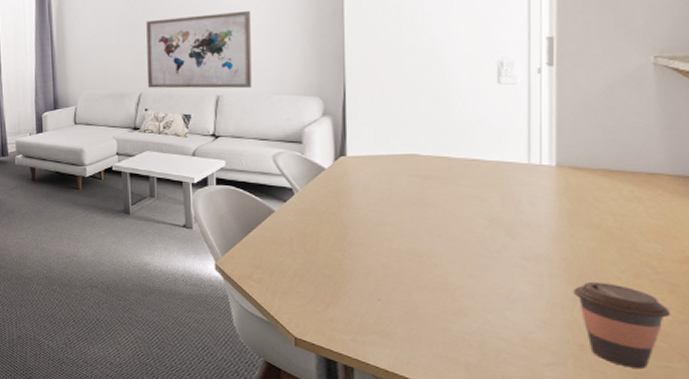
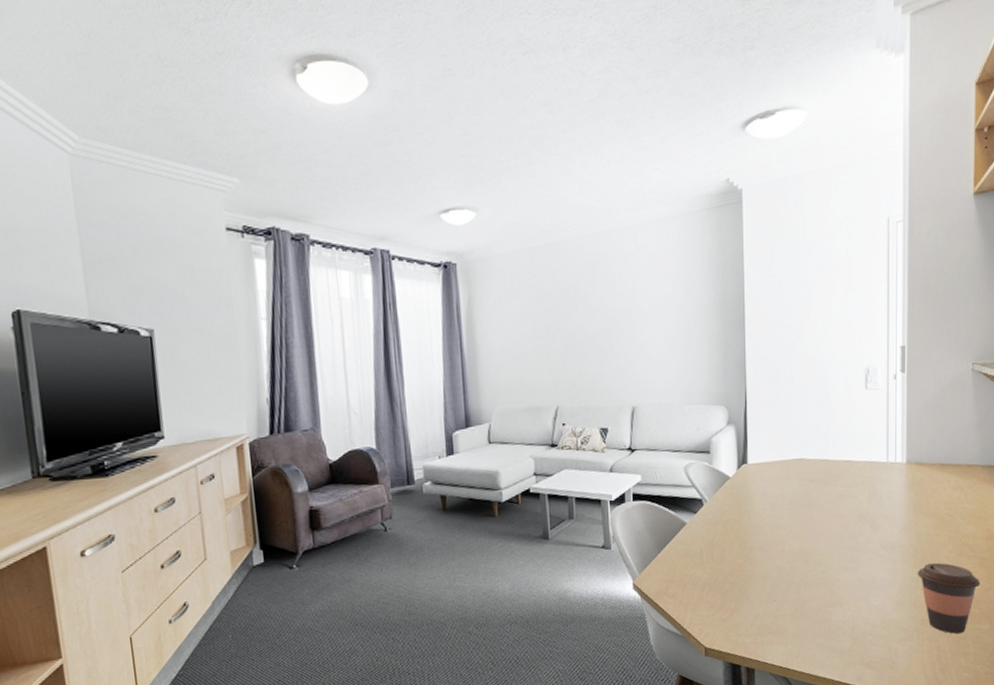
wall art: present [146,10,252,89] -> none [562,317,665,401]

